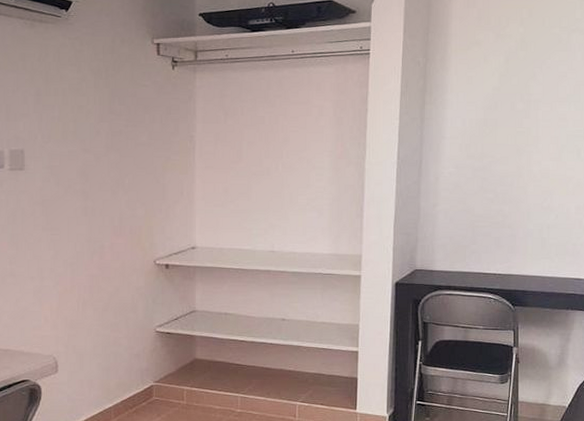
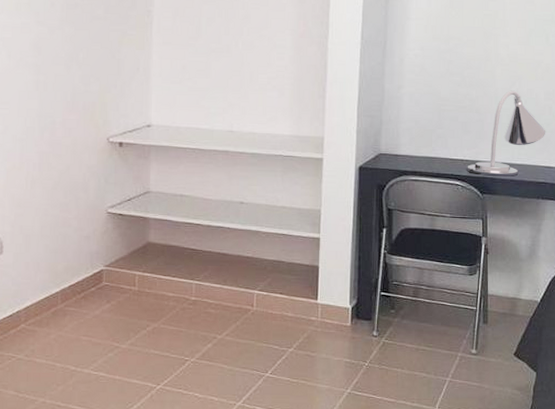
table lamp: none [499,205,576,290] -> present [467,90,546,177]

